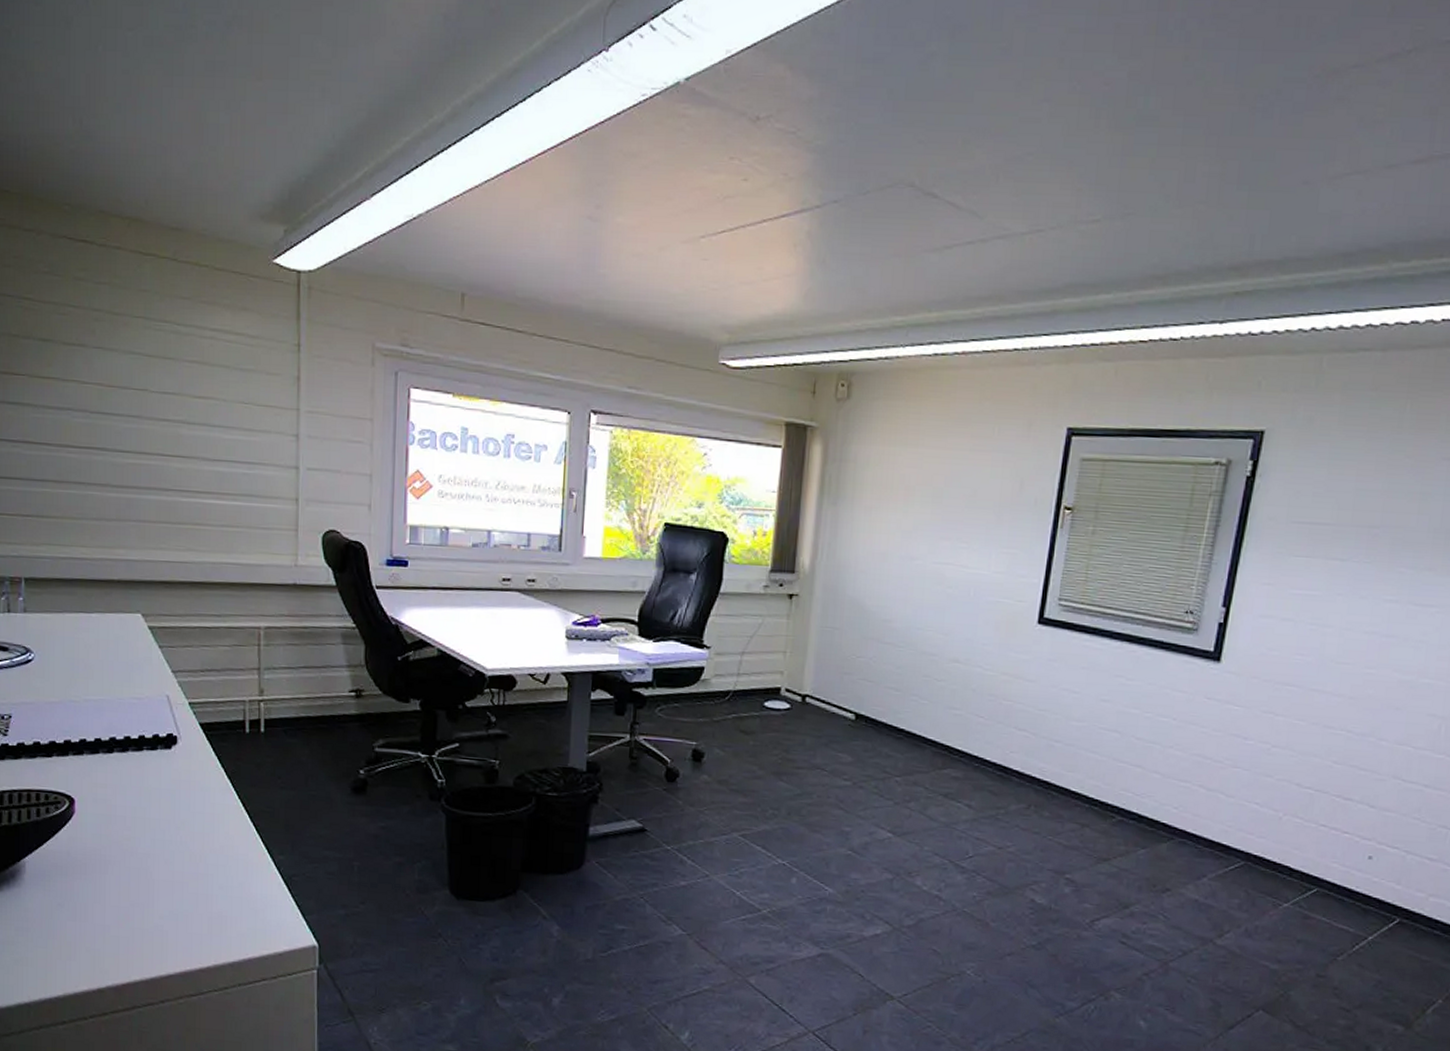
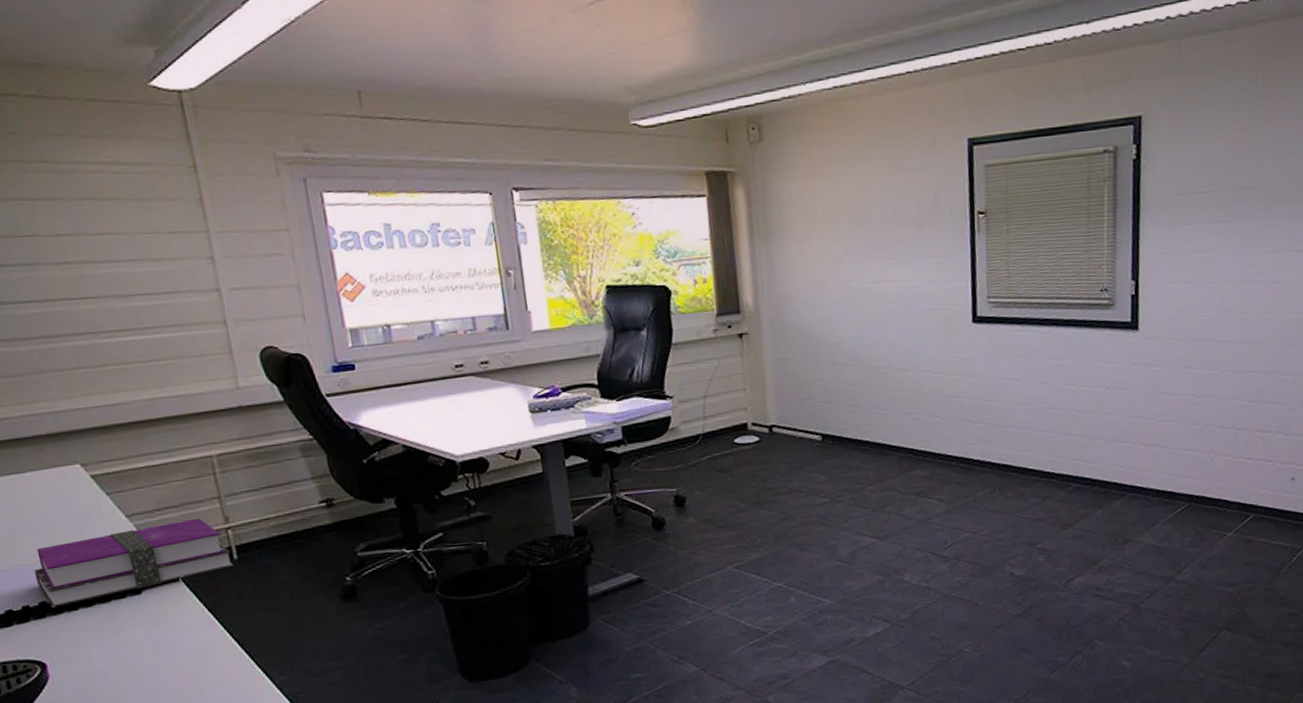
notebook: none [81,685,259,747] -> present [33,518,234,608]

